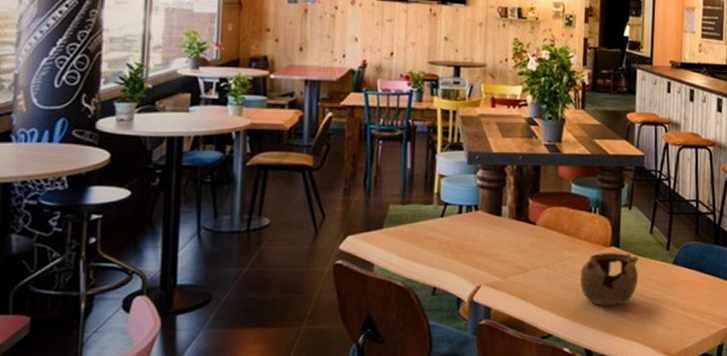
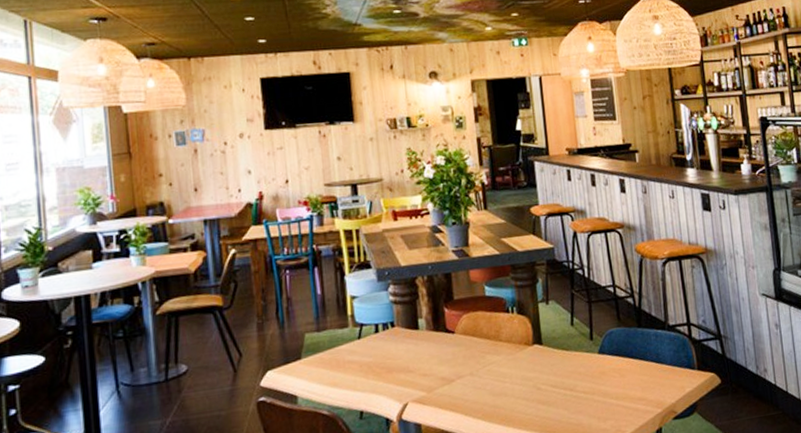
teapot: present [580,253,639,305] -> none [506,348,566,406]

